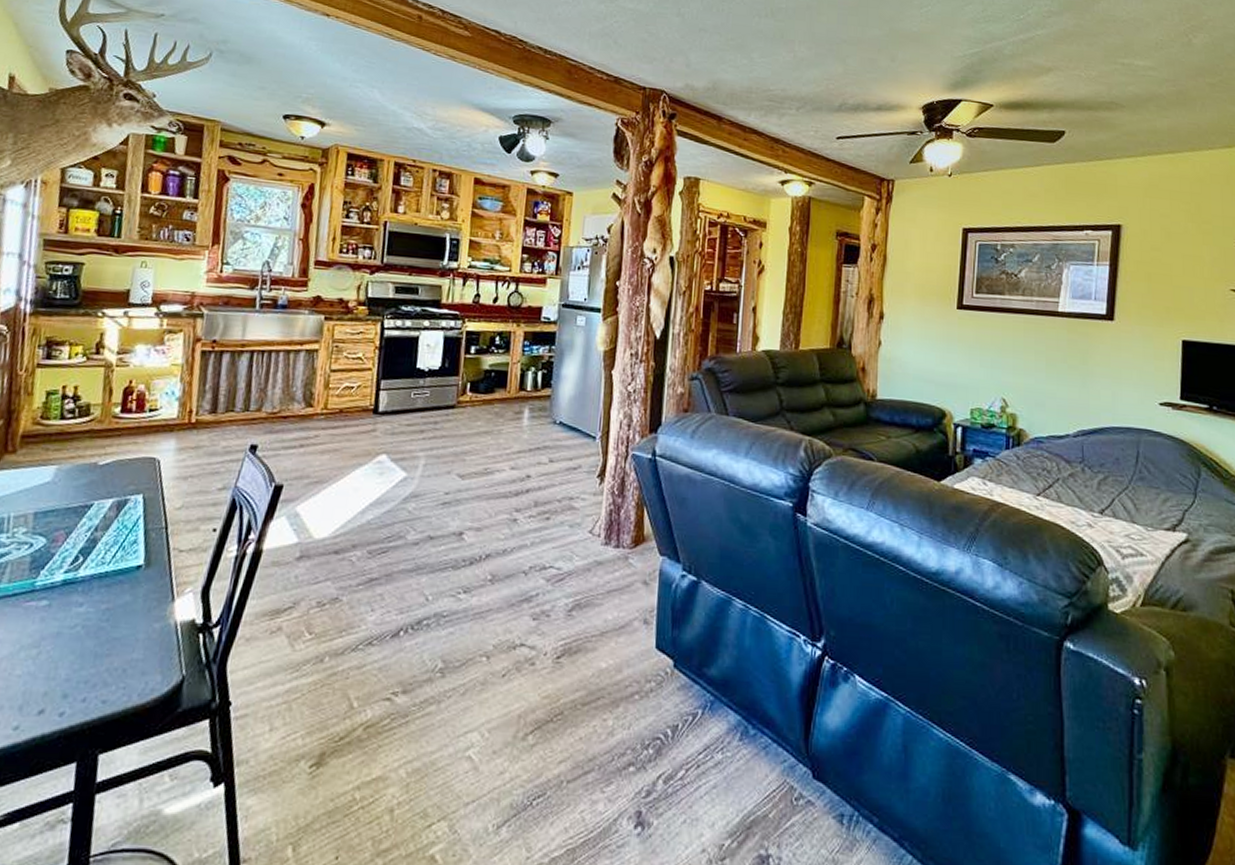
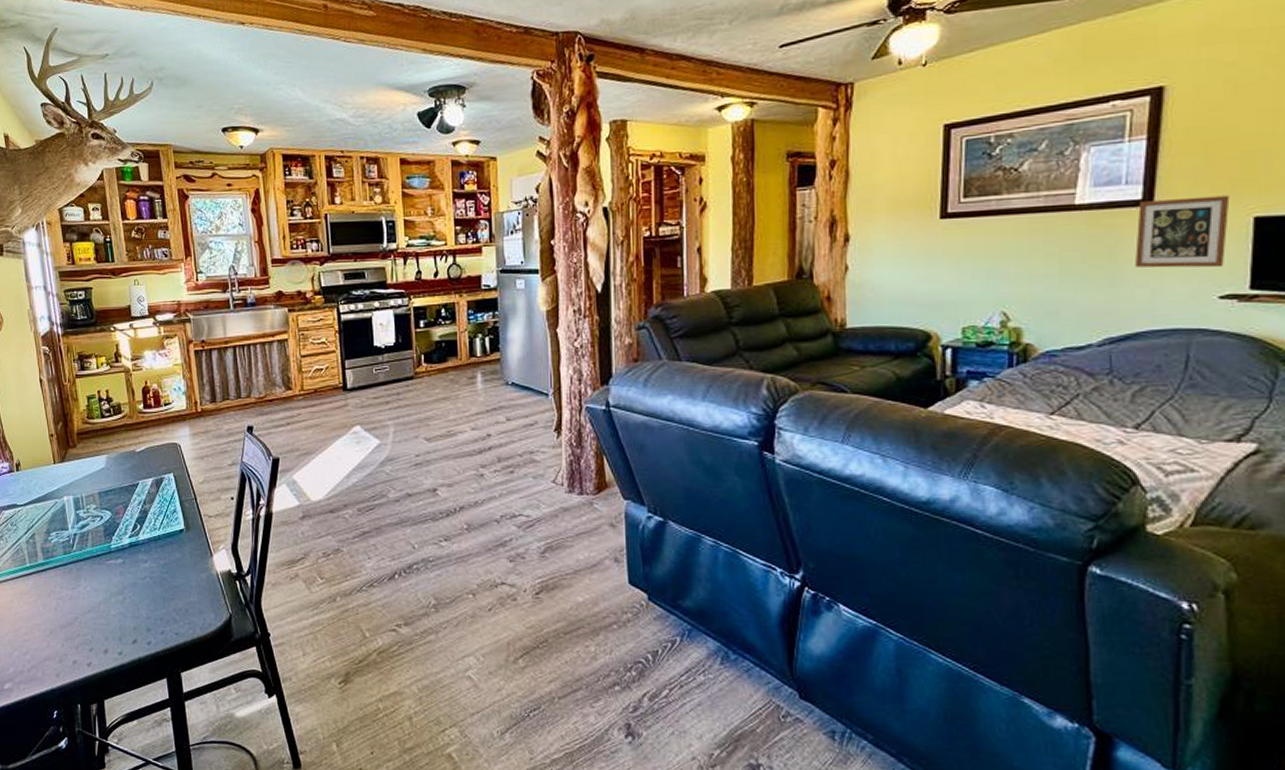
picture frame: none [1101,316,1166,379] -> present [1135,195,1230,268]

